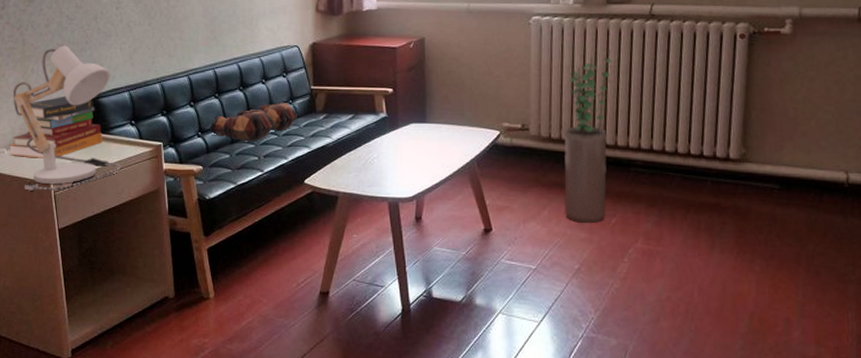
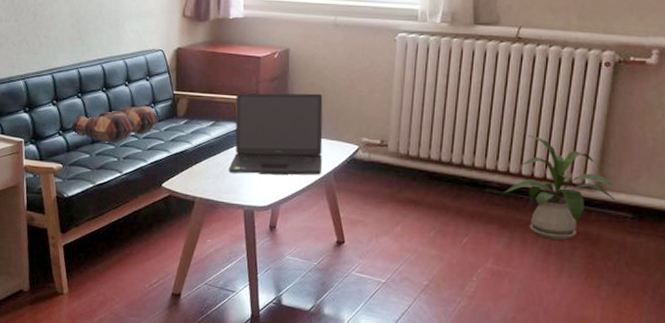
laptop: none [371,81,464,165] -> present [229,93,323,175]
vase: present [564,49,612,223] -> none [418,70,476,241]
house plant: none [648,110,763,215] -> present [504,134,617,240]

